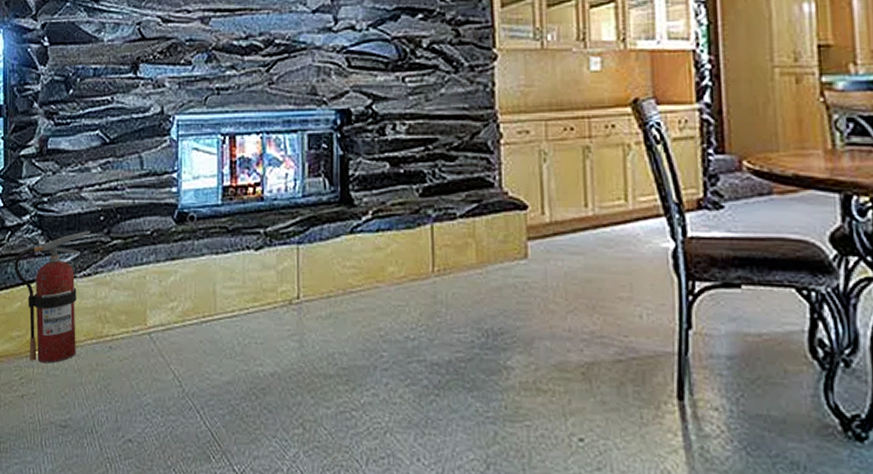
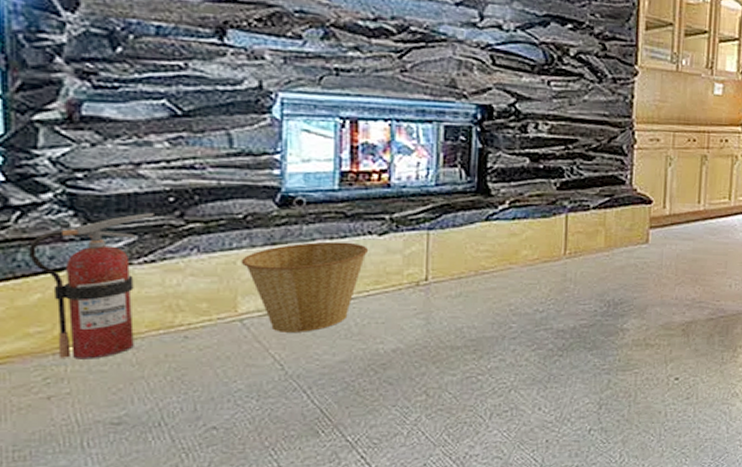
basket: none [149,256,248,349] -> present [241,241,369,332]

